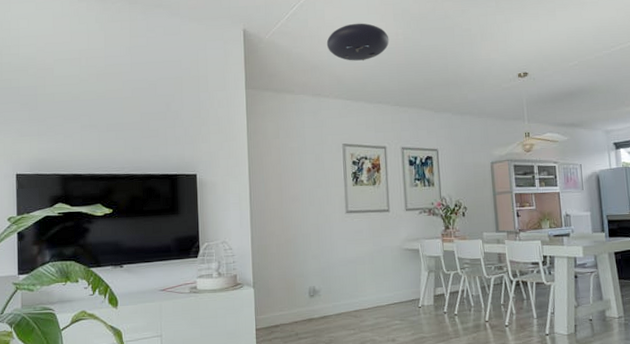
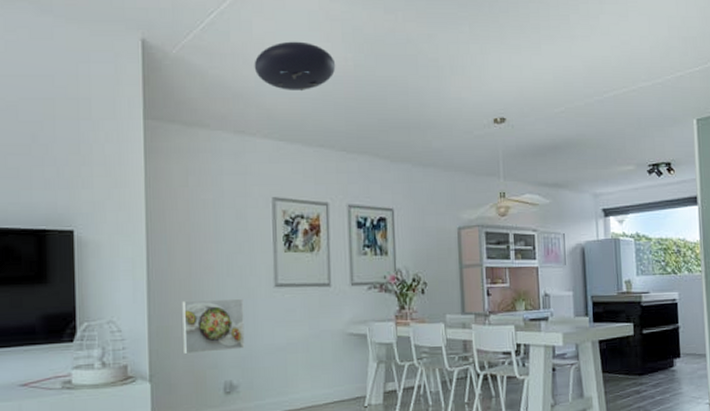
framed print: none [276,222,324,267] -> present [182,298,245,355]

